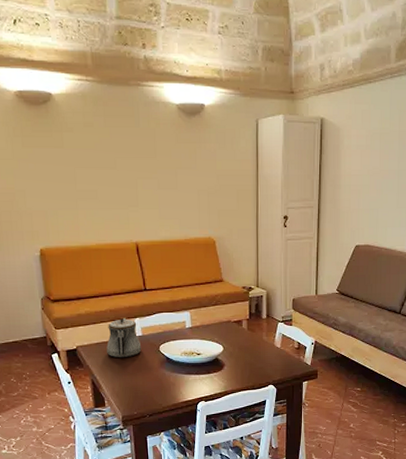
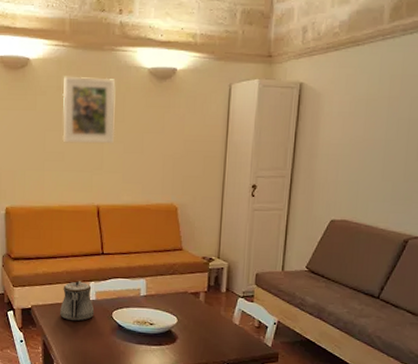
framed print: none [90,111,148,181] -> present [62,76,116,144]

